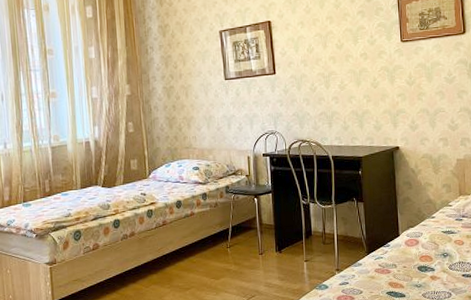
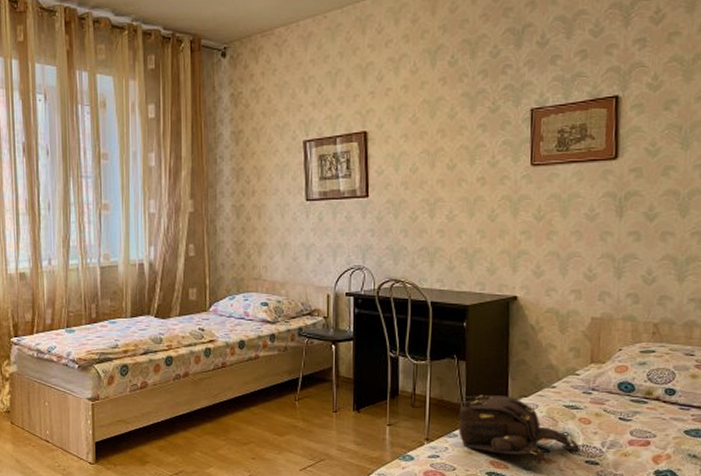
satchel: none [358,228,458,282] -> present [455,395,581,465]

